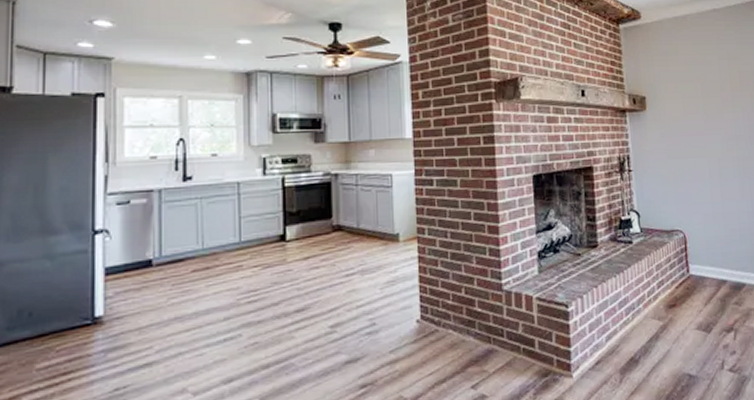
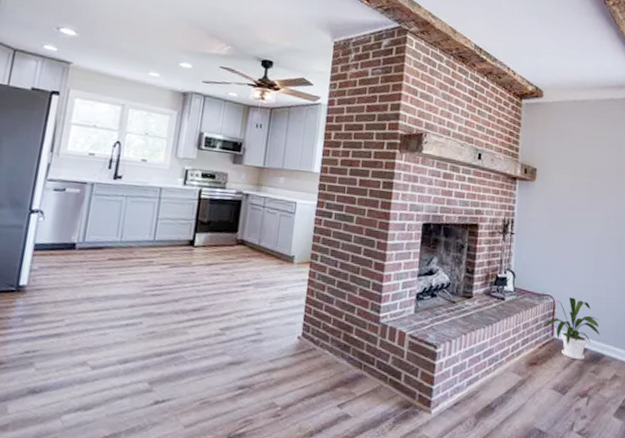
house plant: none [677,228,737,294] -> present [543,297,600,360]

